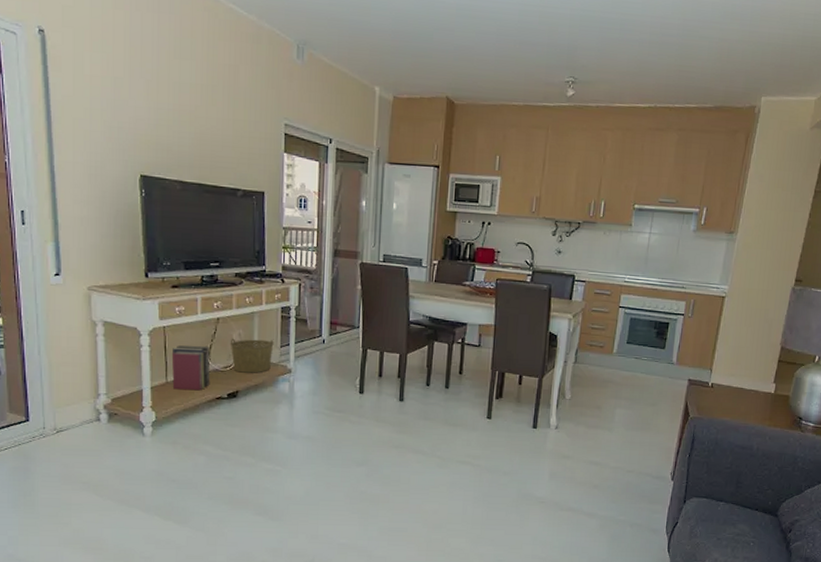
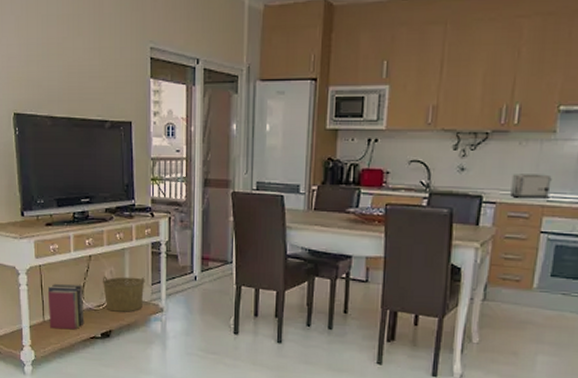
toaster: none [597,258,628,281] -> present [510,174,552,200]

